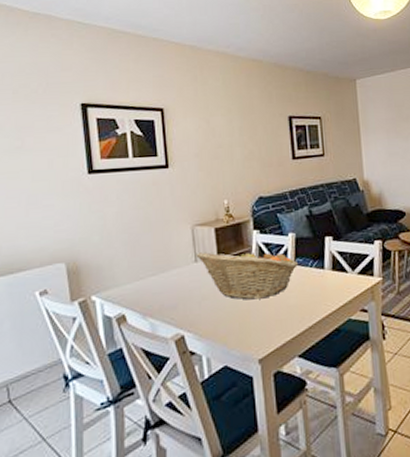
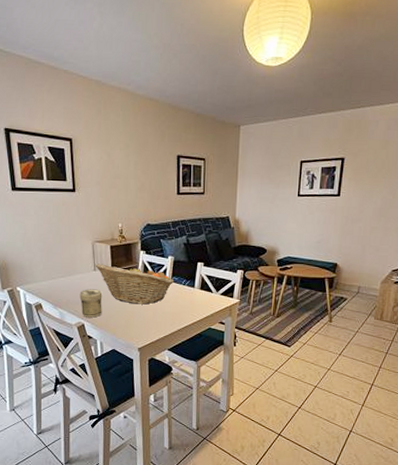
jar: none [177,286,208,326] -> present [79,289,102,318]

